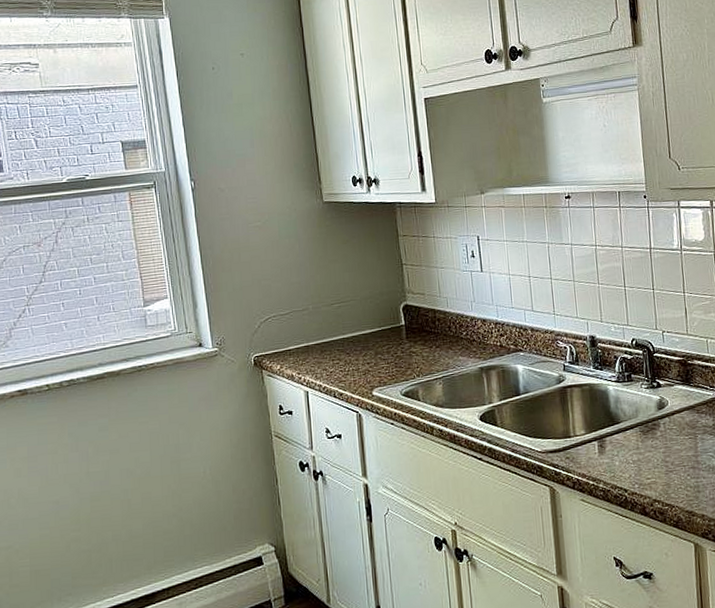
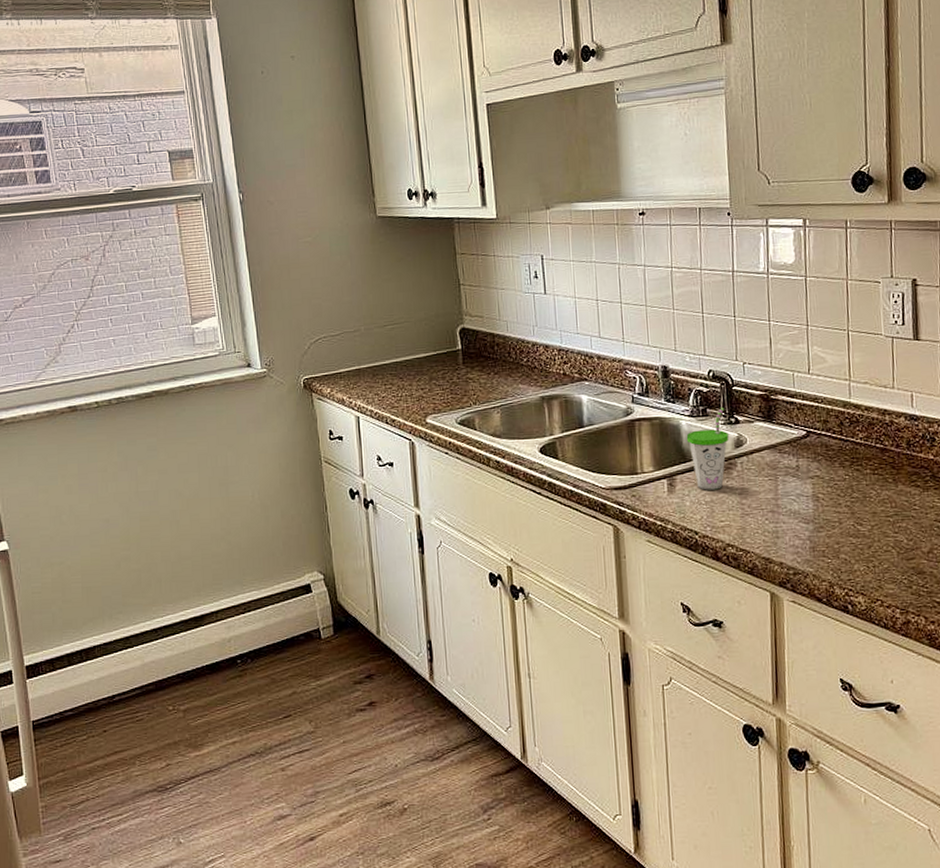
cup: none [613,372,652,450] -> present [686,407,729,490]

